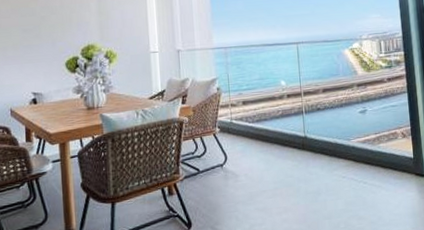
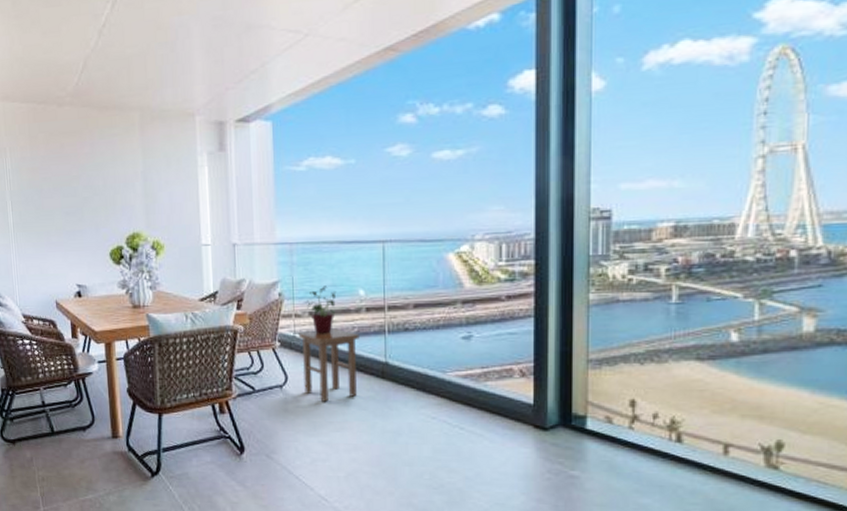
stool: none [234,113,284,175] -> present [298,328,360,402]
potted plant: none [240,79,264,119] -> present [307,286,337,334]

